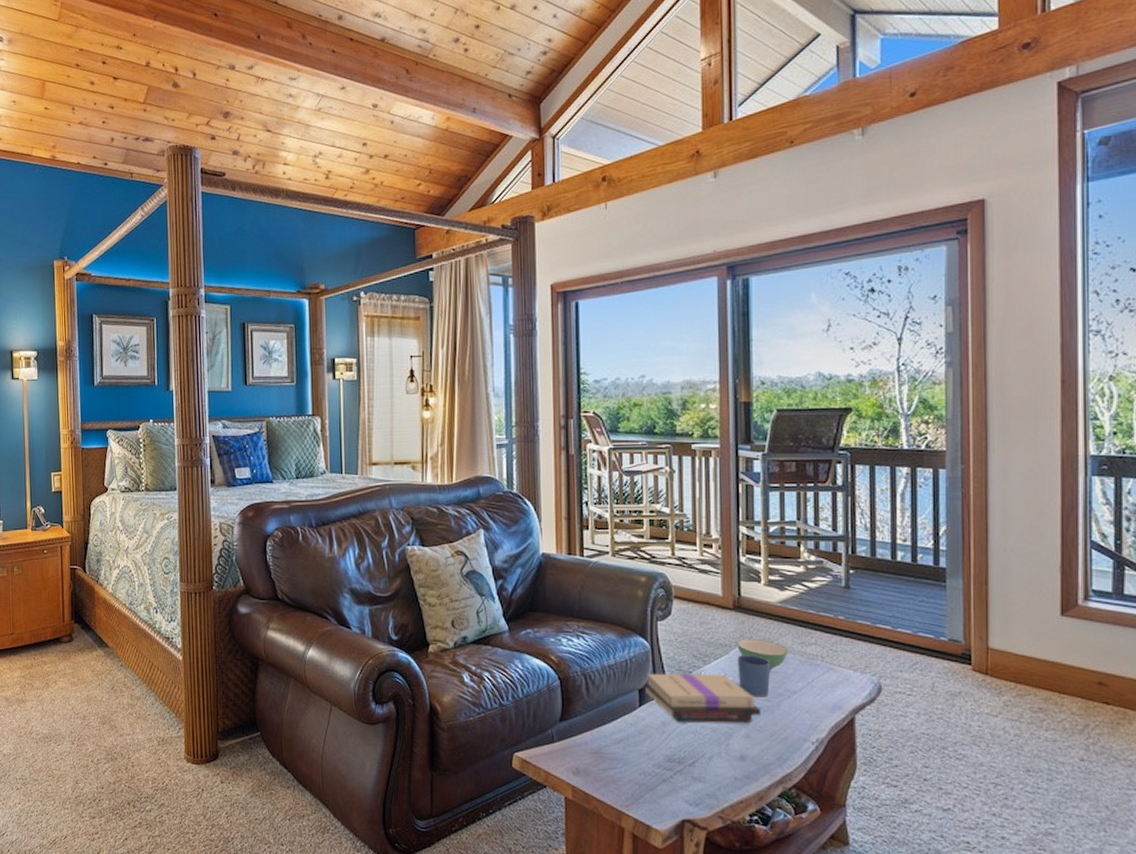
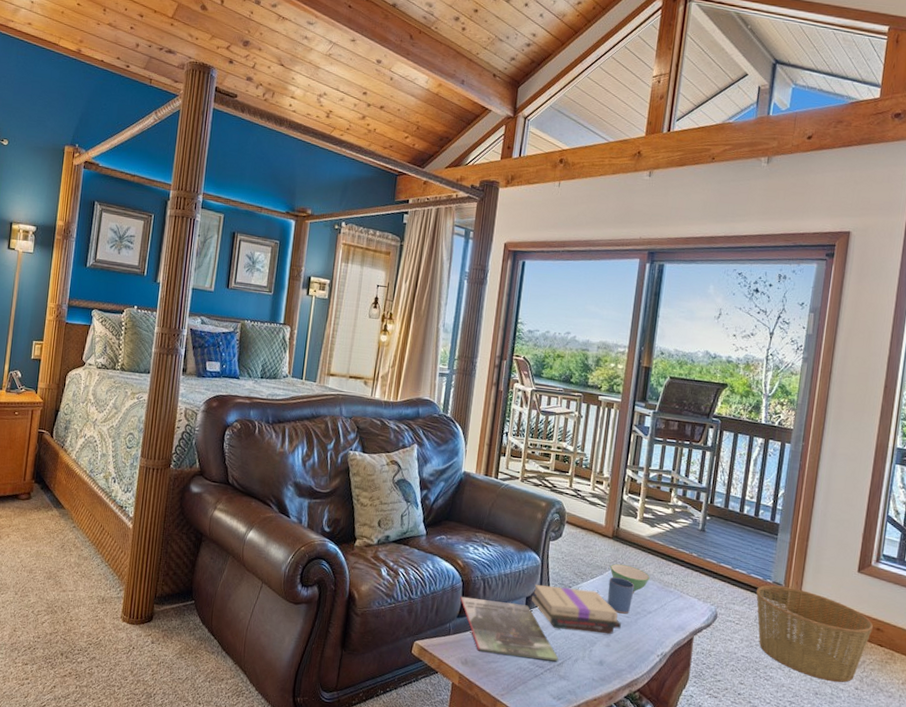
magazine: none [559,696,690,762] -> present [460,596,559,662]
basket: none [927,644,1094,754] -> present [755,585,874,682]

